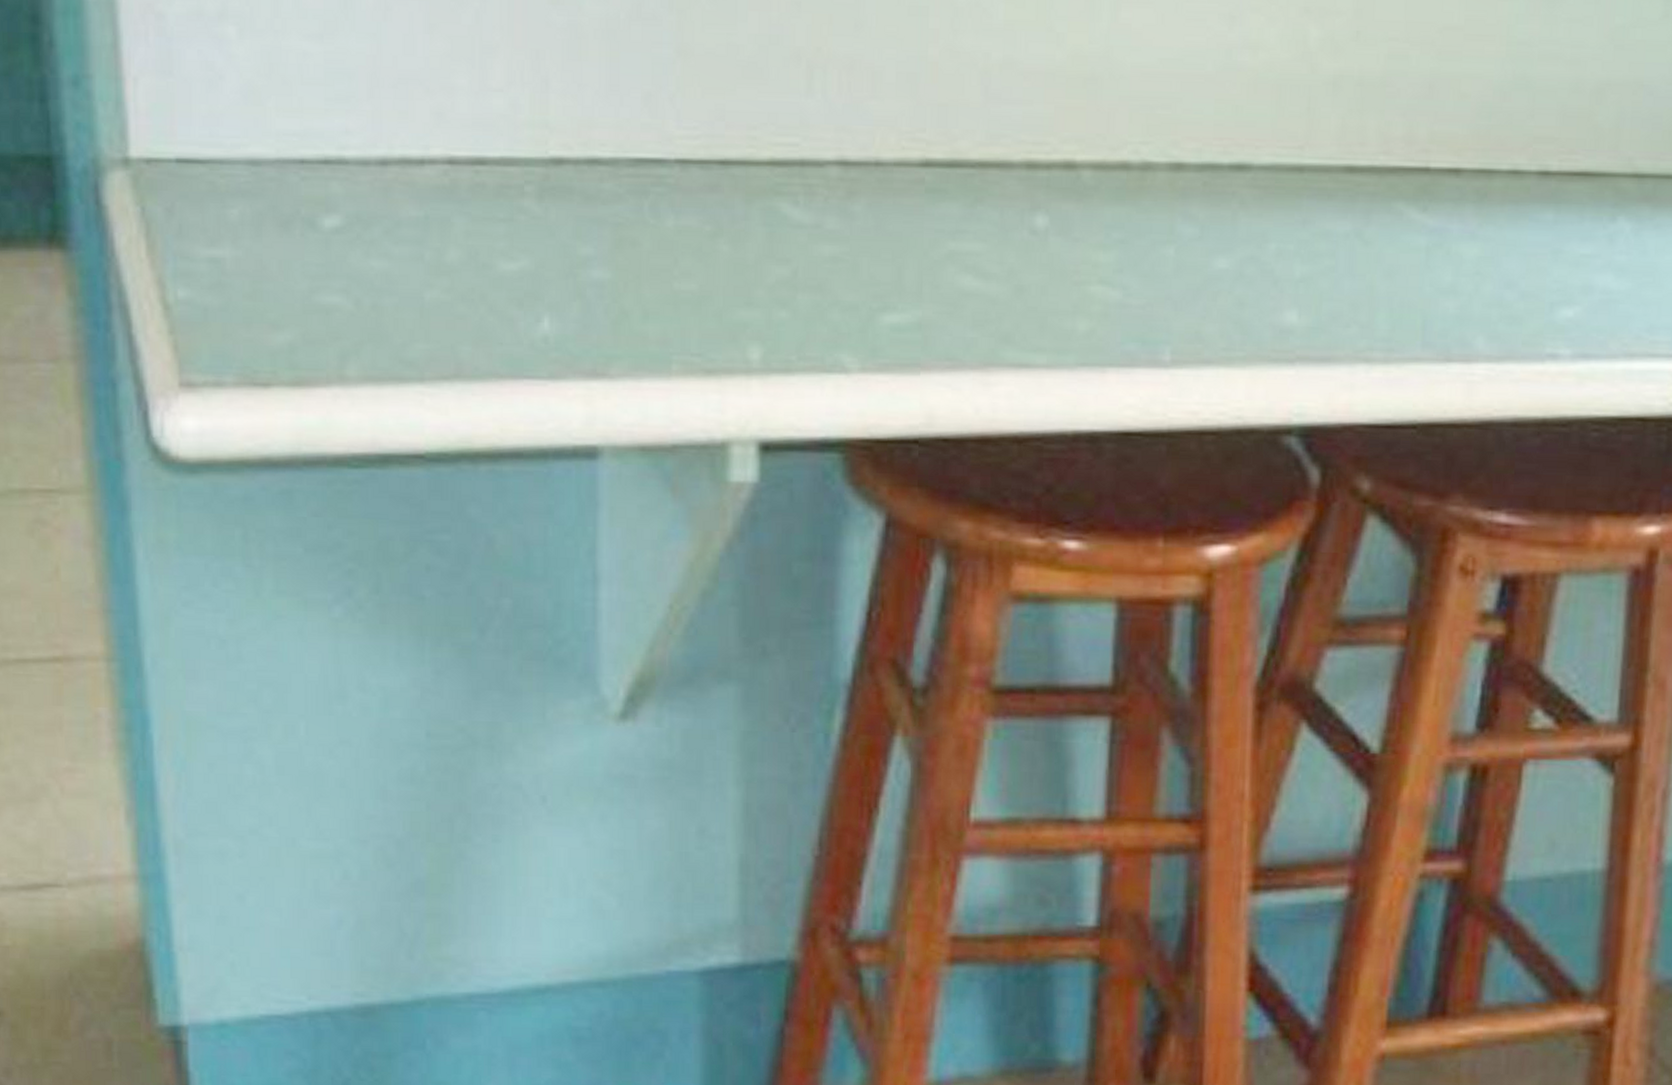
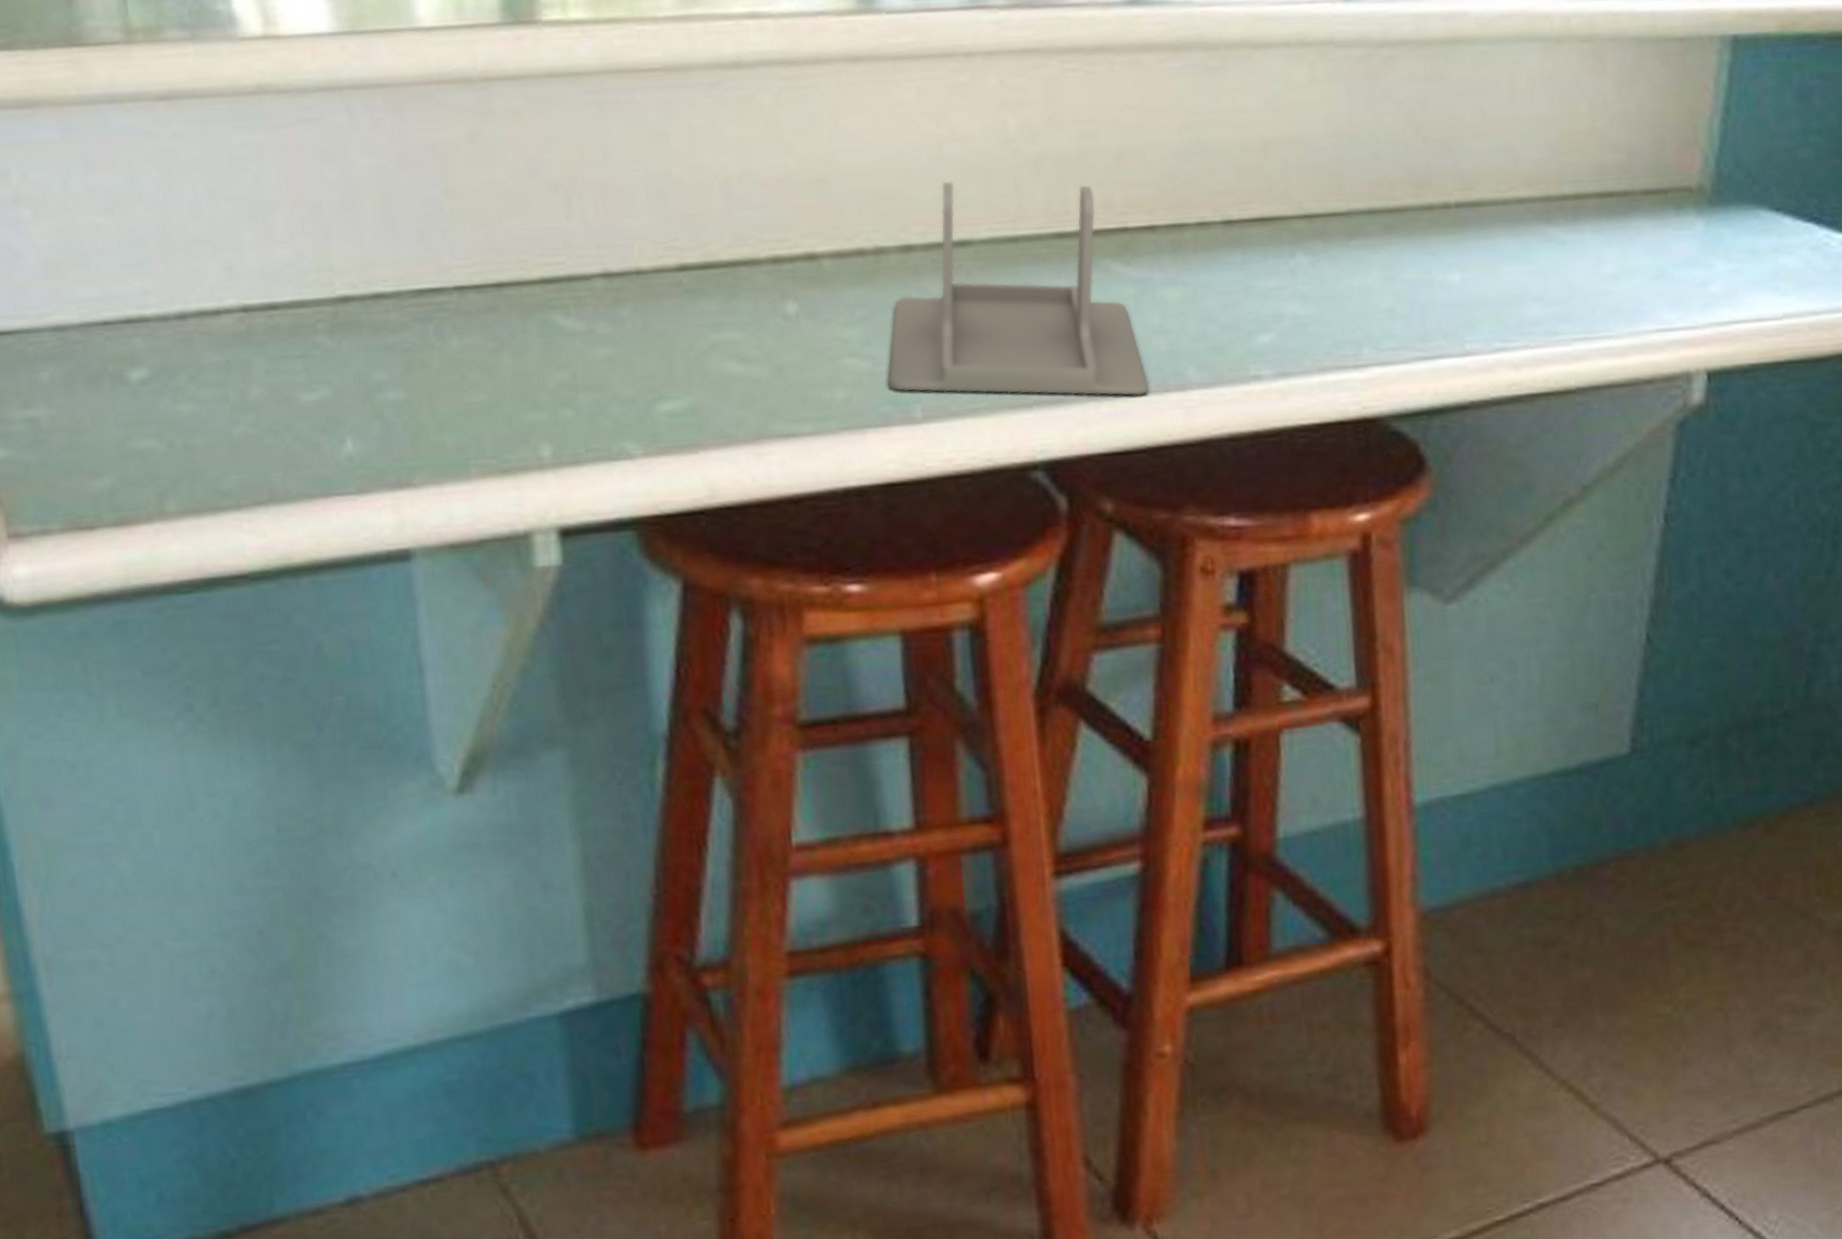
napkin holder: none [1136,94,1430,363] -> present [886,181,1150,396]

